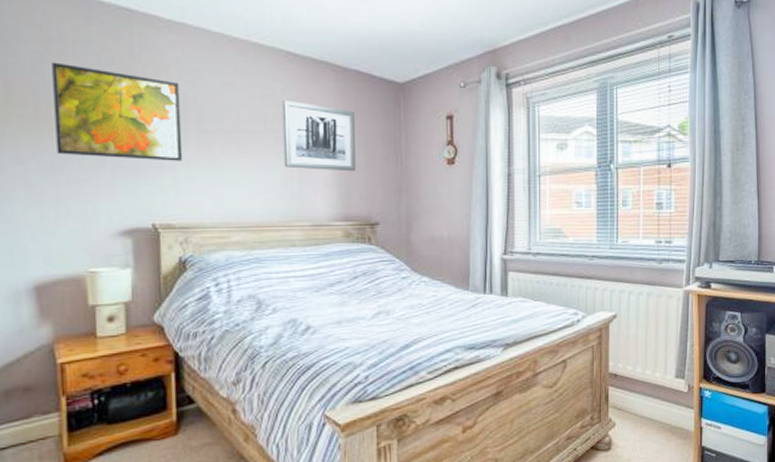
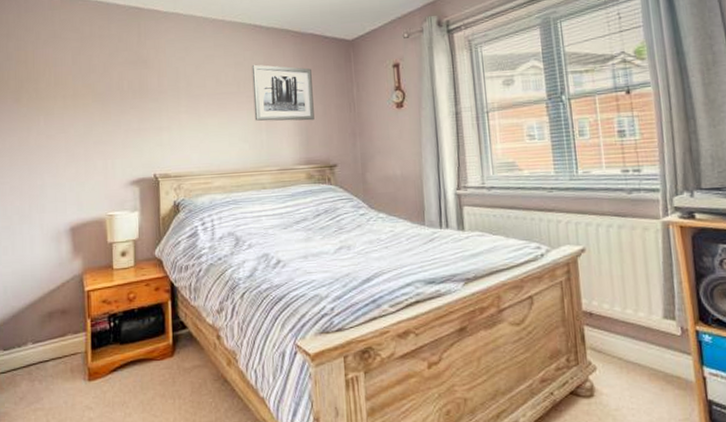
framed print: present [52,62,183,161] -> none [85,53,176,123]

